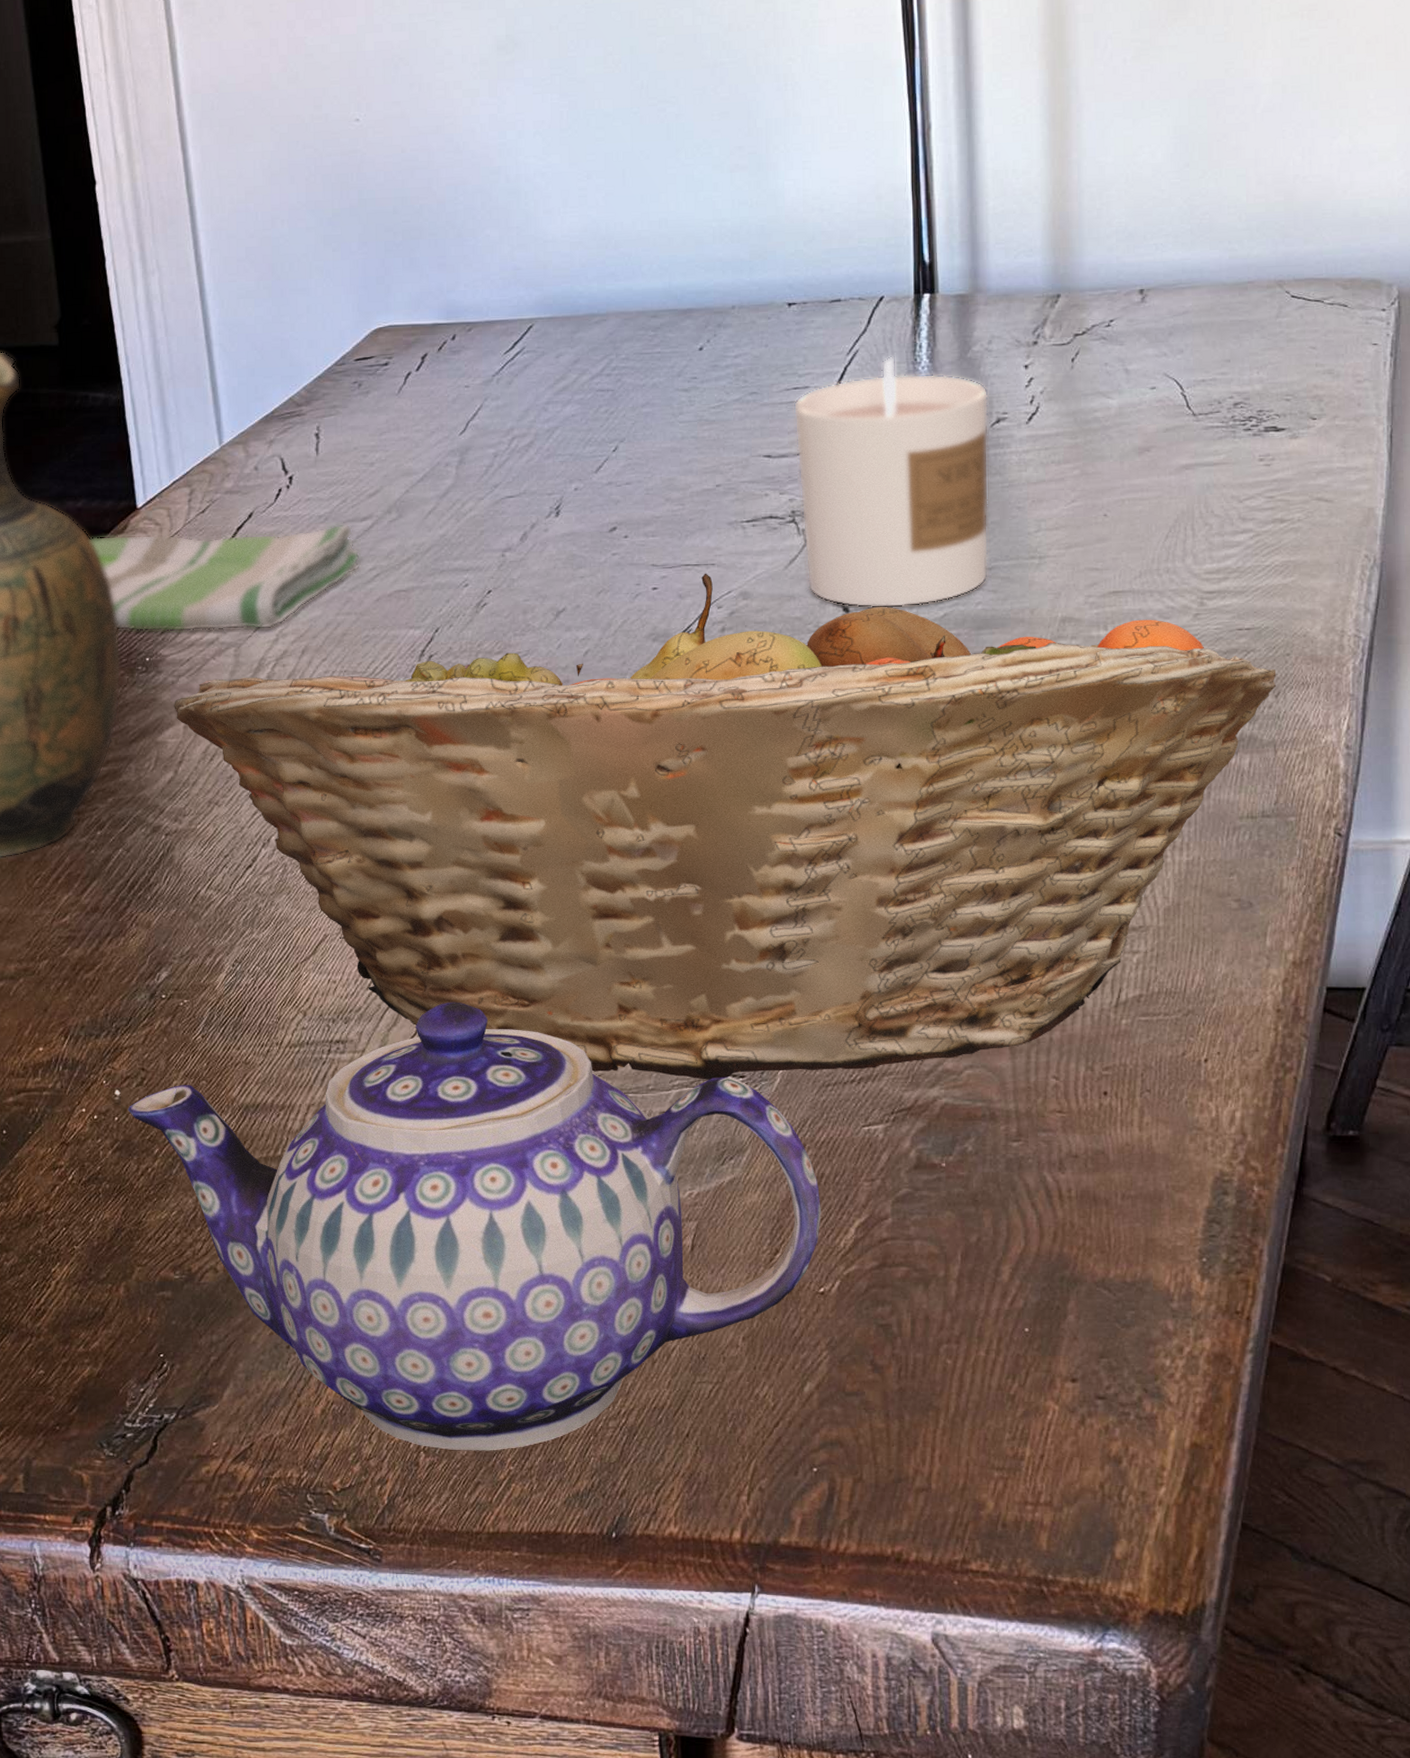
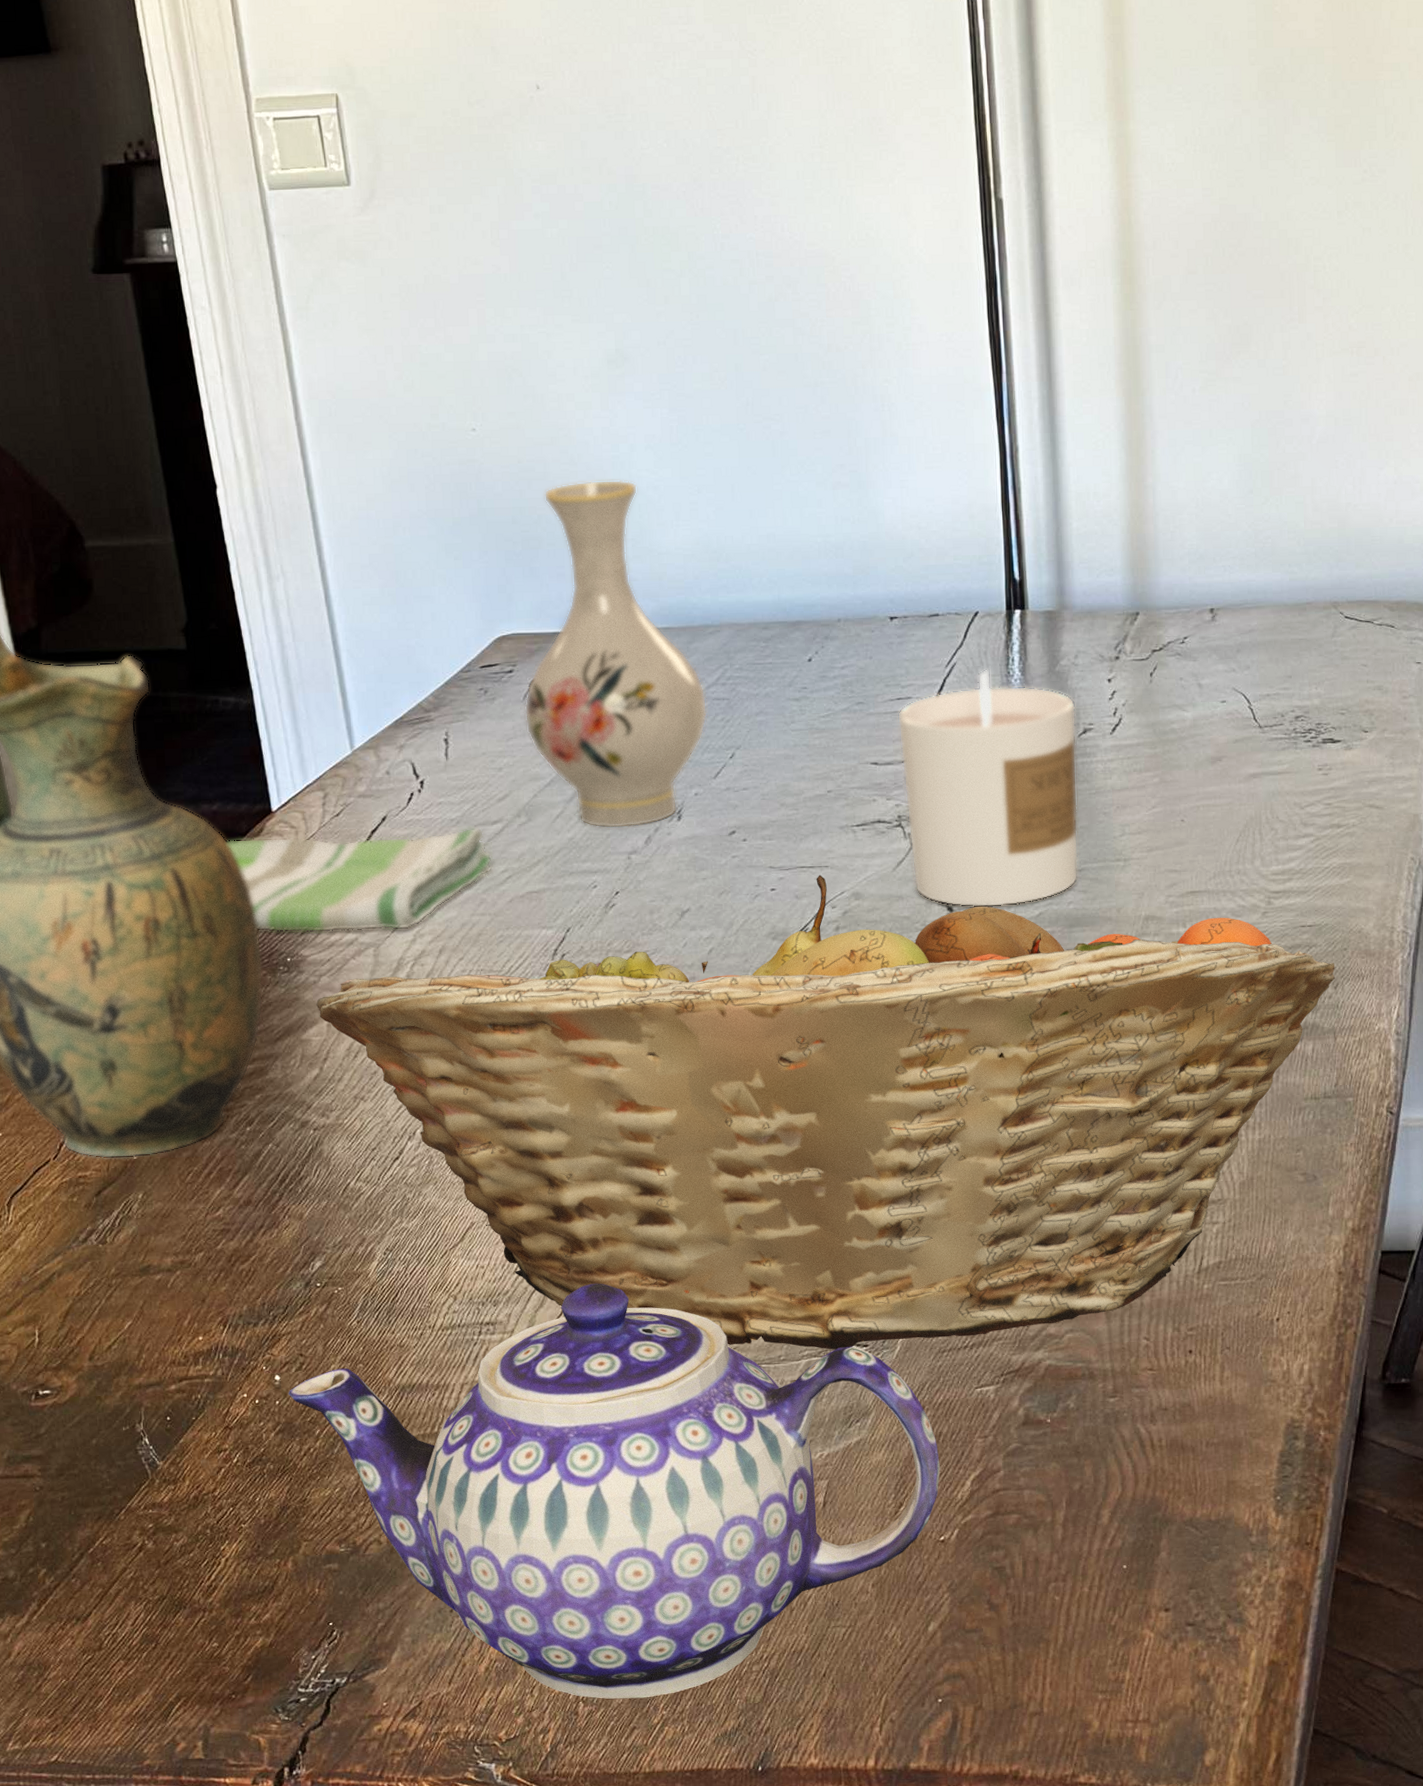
vase: none [399,167,591,525] -> present [524,479,708,829]

